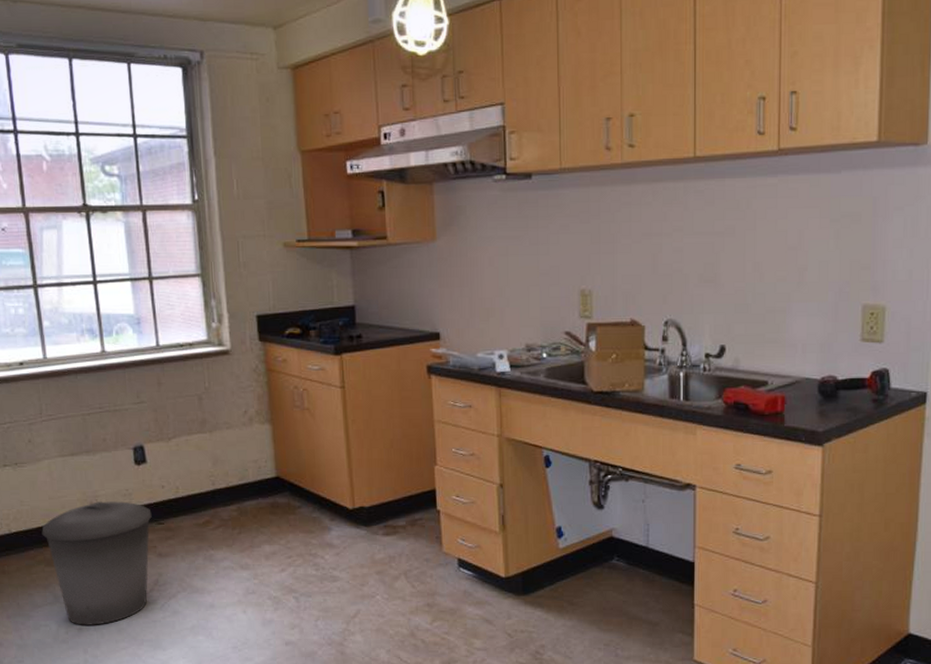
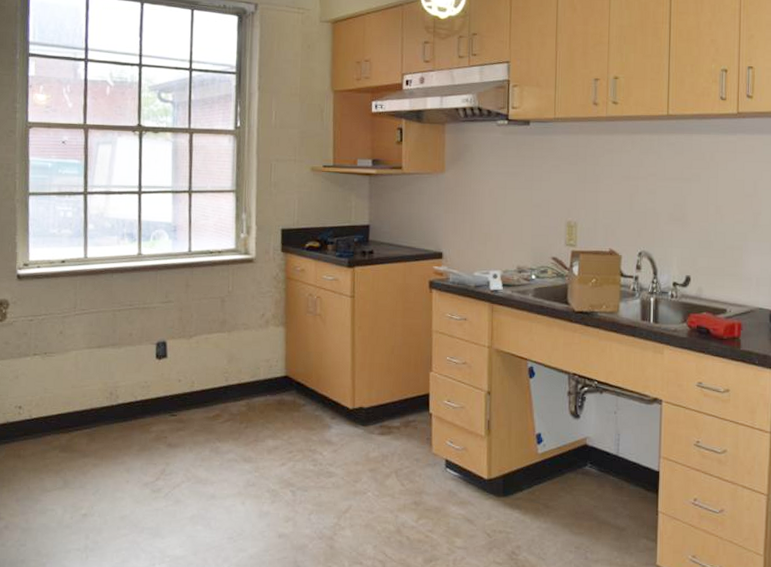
trash can: present [41,501,152,625] -> none [60,392,166,512]

